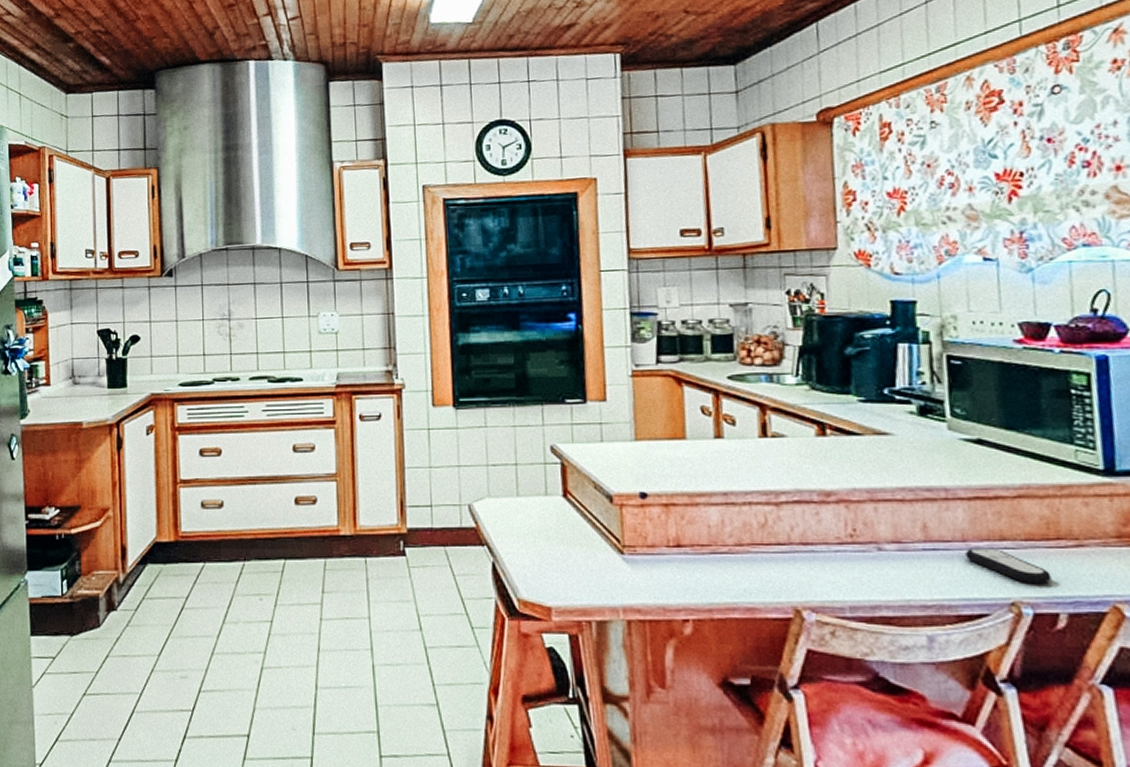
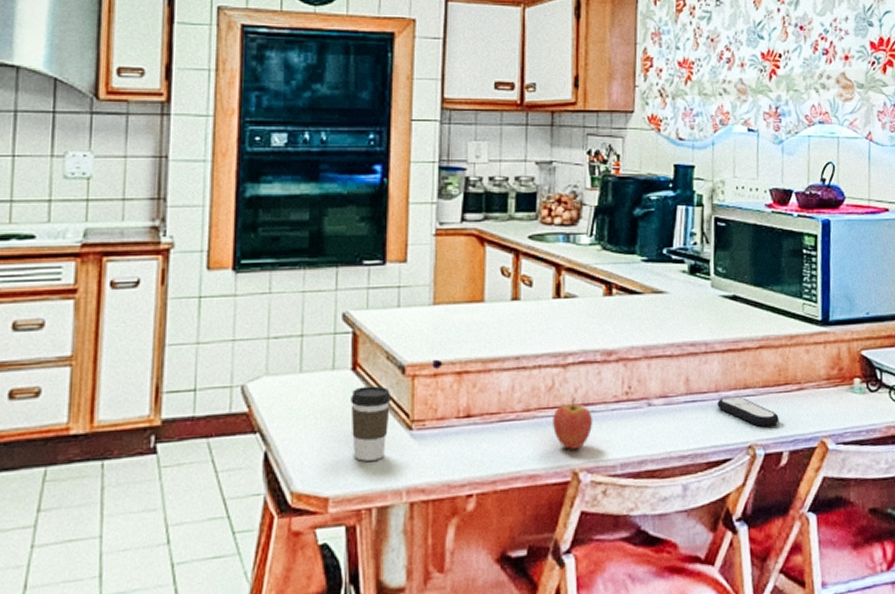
coffee cup: none [564,512,602,579] -> present [350,385,392,461]
fruit: none [768,536,815,587] -> present [553,397,593,450]

